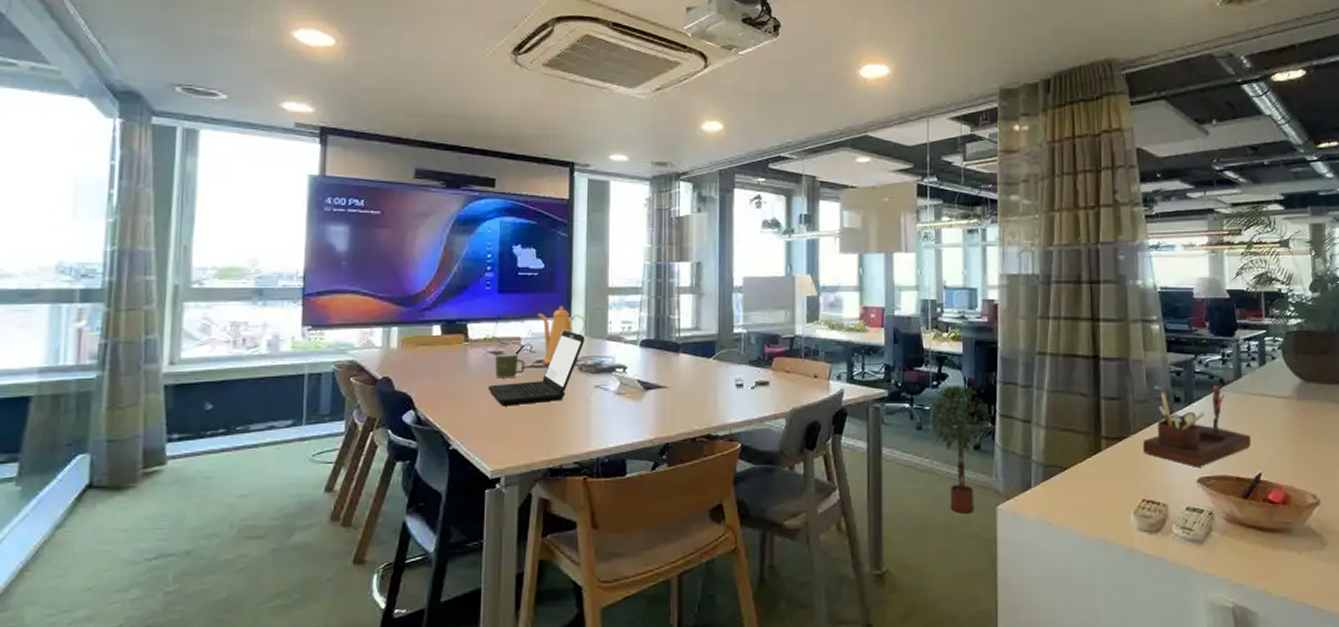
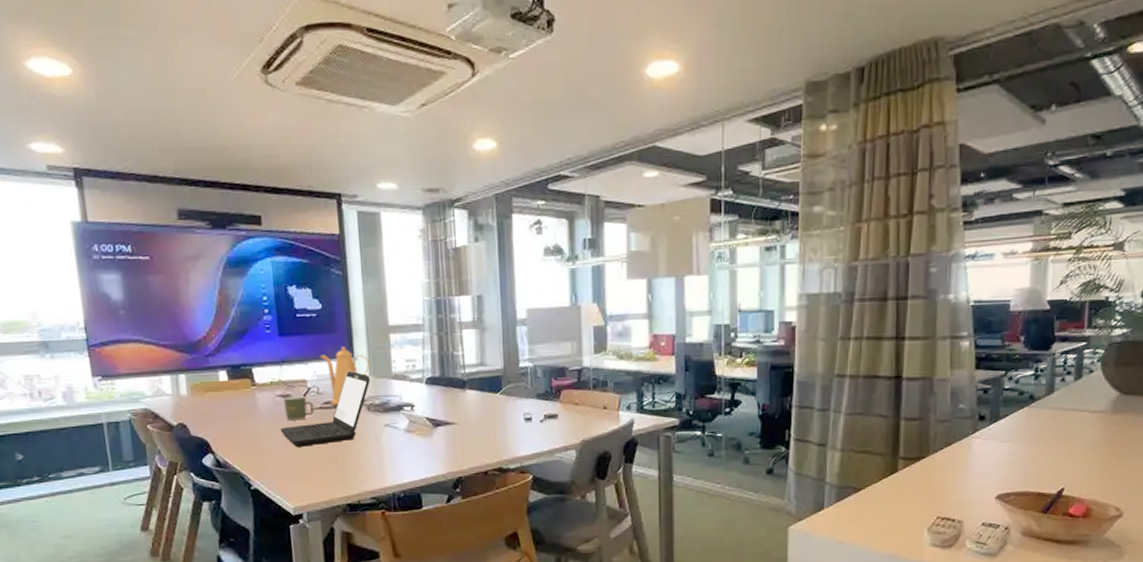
potted tree: present [928,385,992,513] -> none [721,411,786,535]
desk organizer: present [1142,384,1251,467] -> none [941,401,1057,484]

